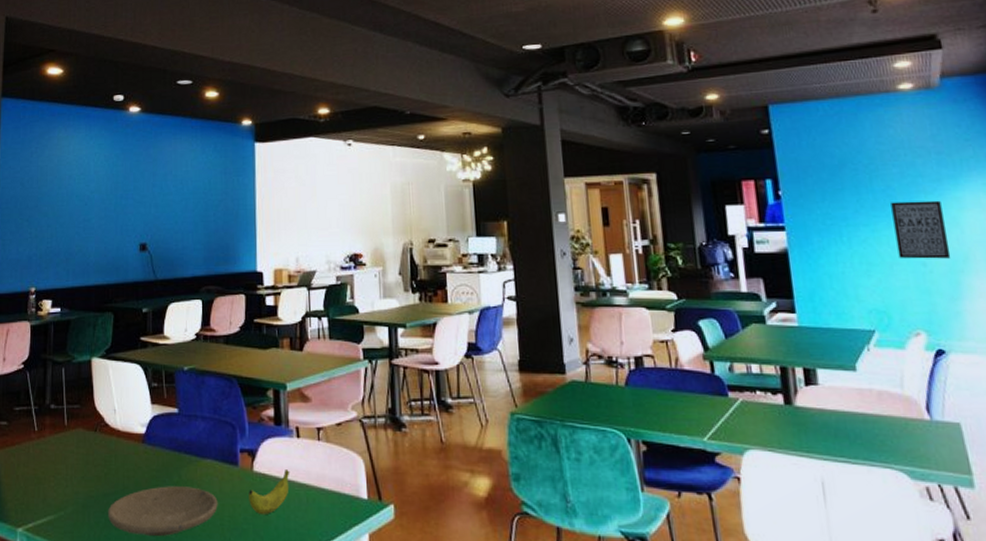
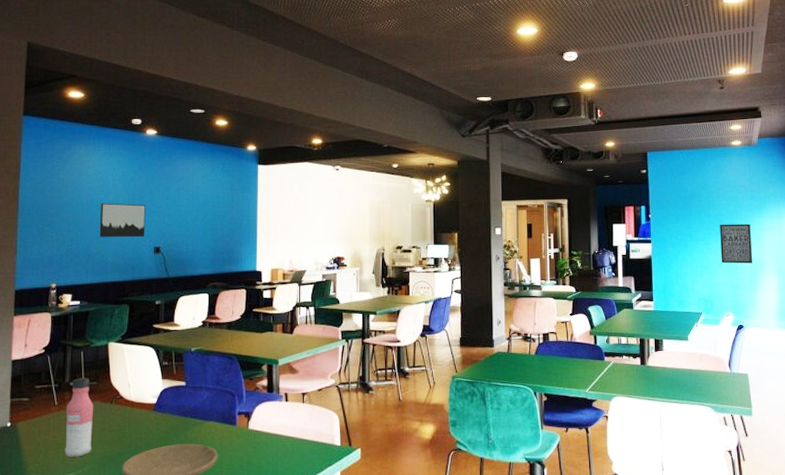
water bottle: none [45,399,77,496] -> present [65,377,94,457]
wall art: none [80,192,130,233] -> present [99,203,146,237]
banana: present [249,470,290,516] -> none [244,427,279,463]

